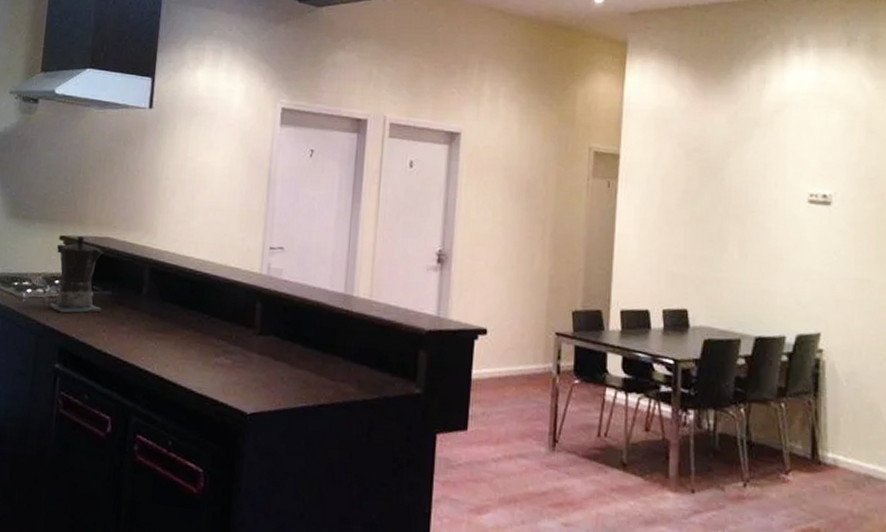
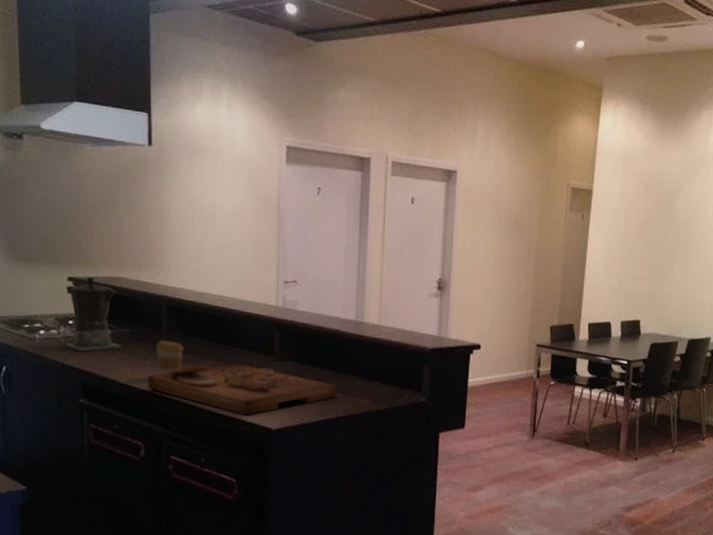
cutting board: none [122,335,319,395] -> present [147,364,336,415]
coffee cup: none [134,305,163,343] -> present [155,340,184,375]

